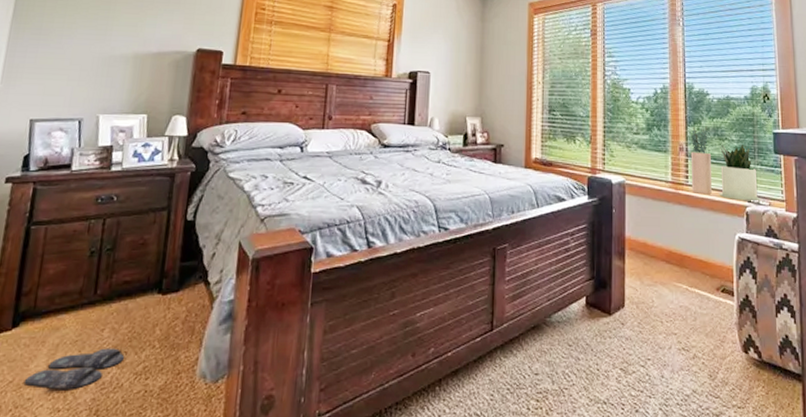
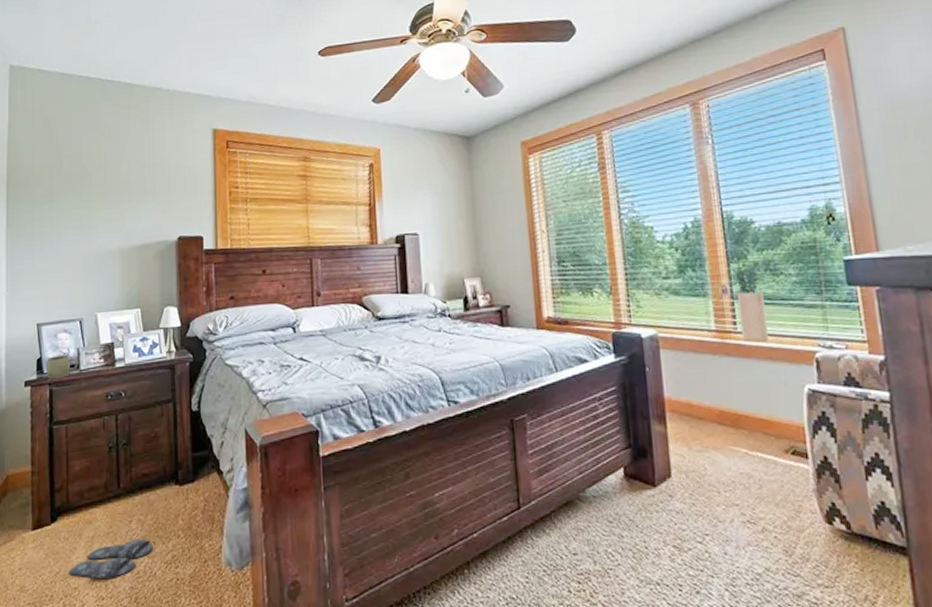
mug: none [32,154,71,178] -> present [46,356,79,379]
planter: present [718,144,762,203] -> none [774,278,835,347]

